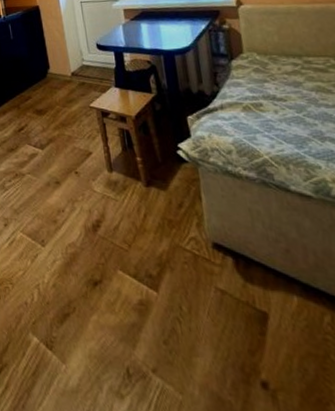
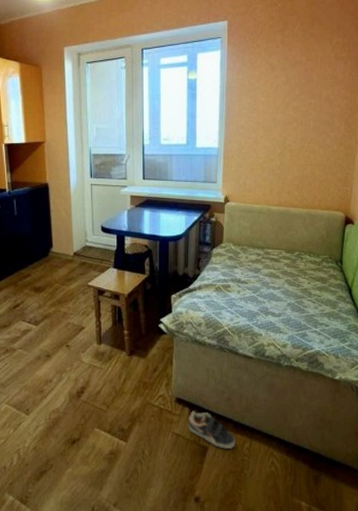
sneaker: none [234,262,310,320] -> present [189,411,236,449]

